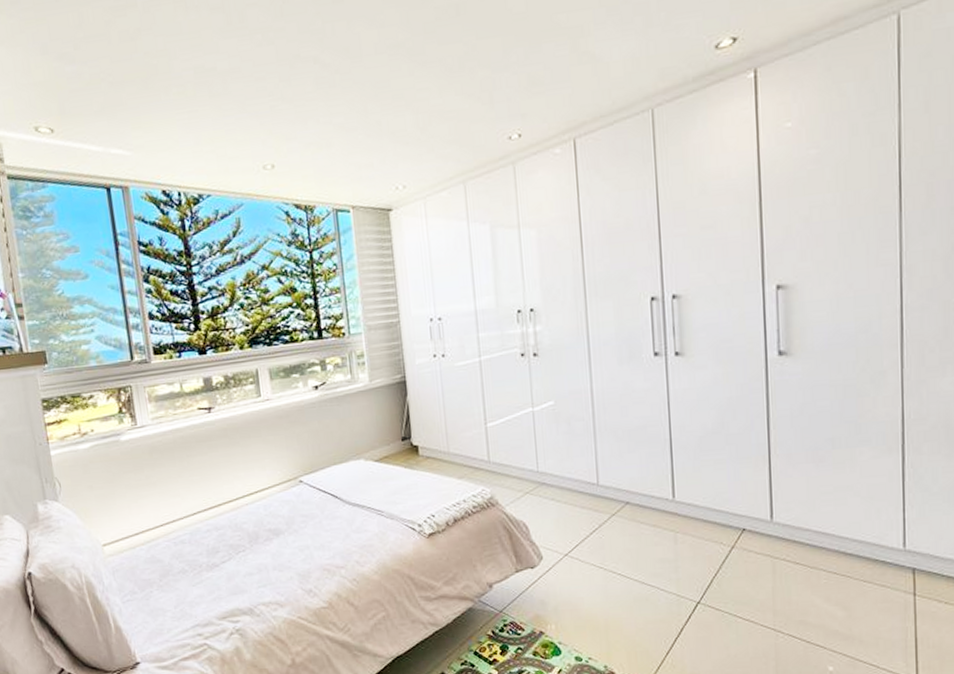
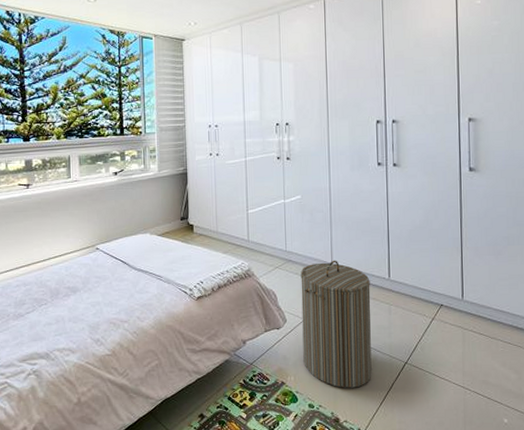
laundry hamper: none [558,479,655,636] -> present [300,260,372,388]

